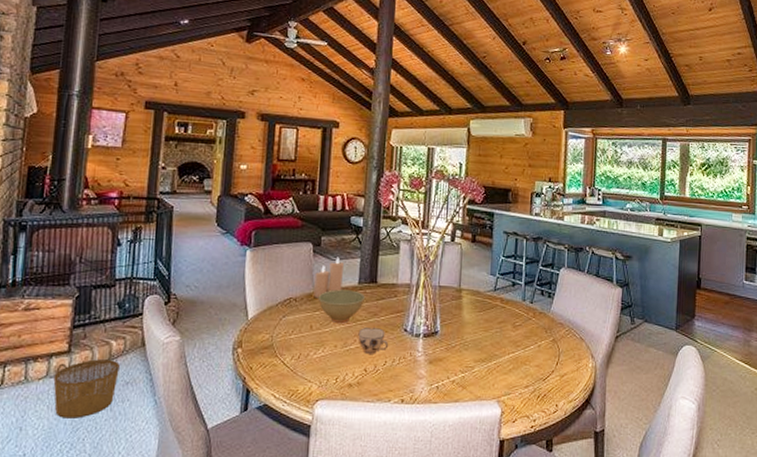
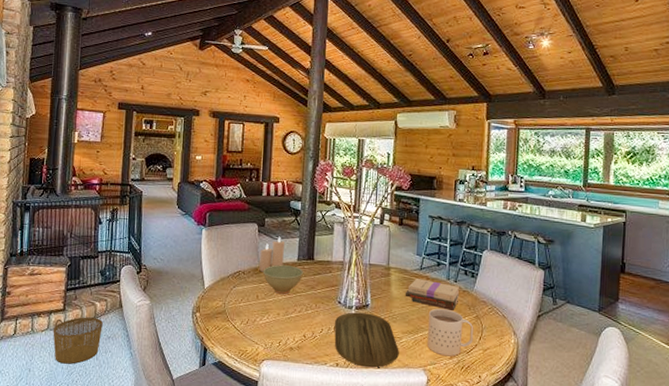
teacup: present [358,327,389,354] -> none [297,298,325,322]
placemat: none [399,340,471,402] -> present [334,312,399,368]
books: none [477,299,536,334] -> present [405,277,460,310]
mug: none [500,332,551,385] -> present [426,308,474,357]

